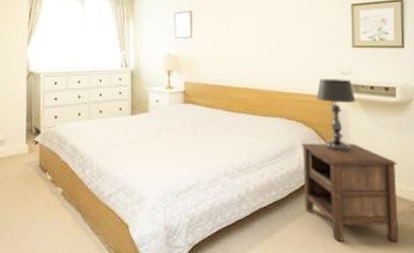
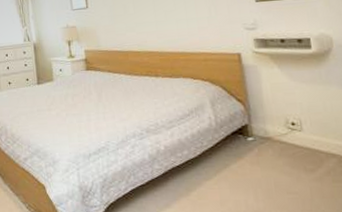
nightstand: present [301,143,399,242] -> none [210,99,332,200]
table lamp: present [316,79,356,151] -> none [221,34,266,108]

